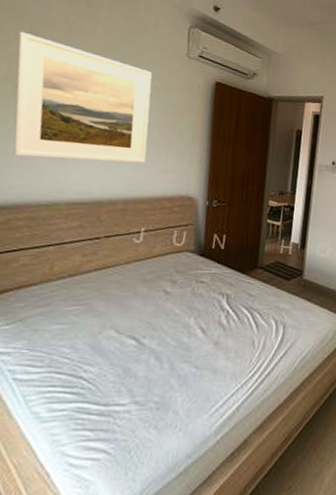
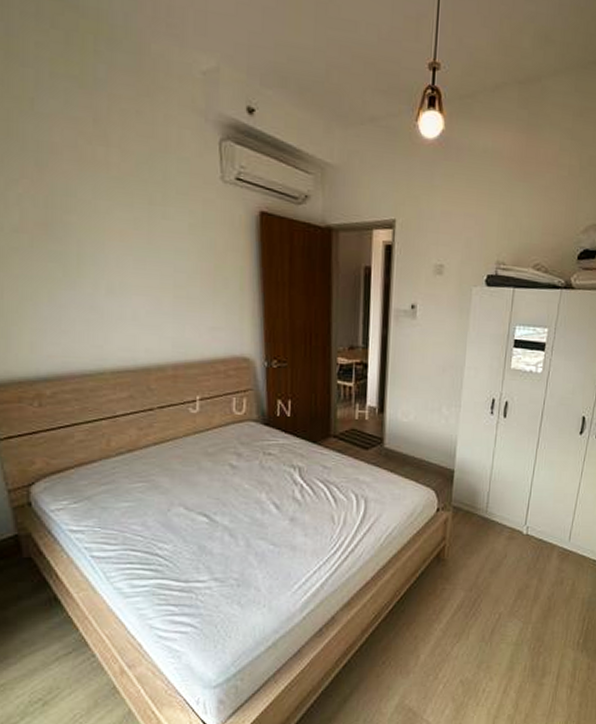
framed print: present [13,31,153,163] -> none [24,166,191,321]

